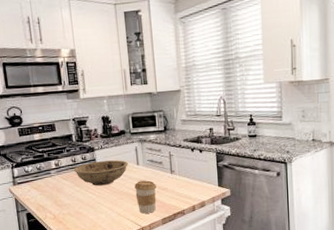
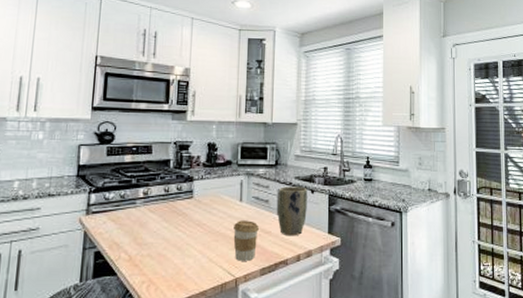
bowl: present [74,160,128,186] -> none [165,194,230,223]
plant pot: none [169,147,198,190] -> present [277,186,307,235]

